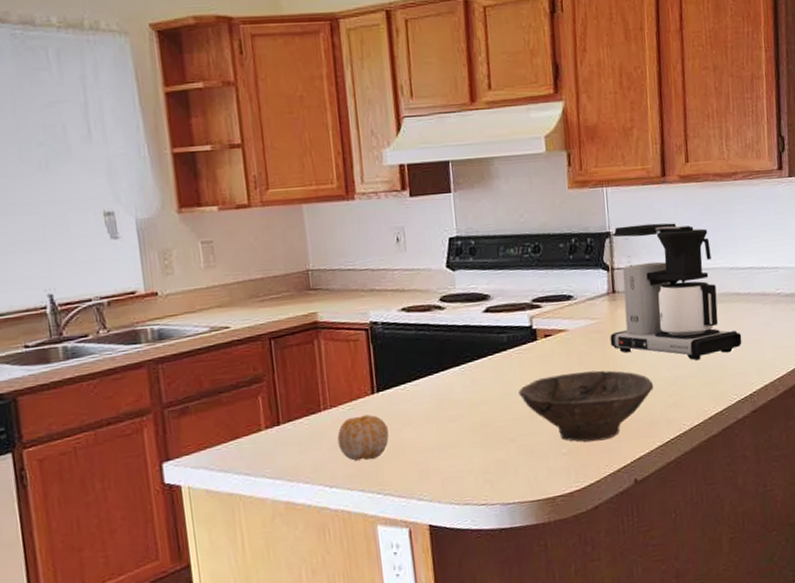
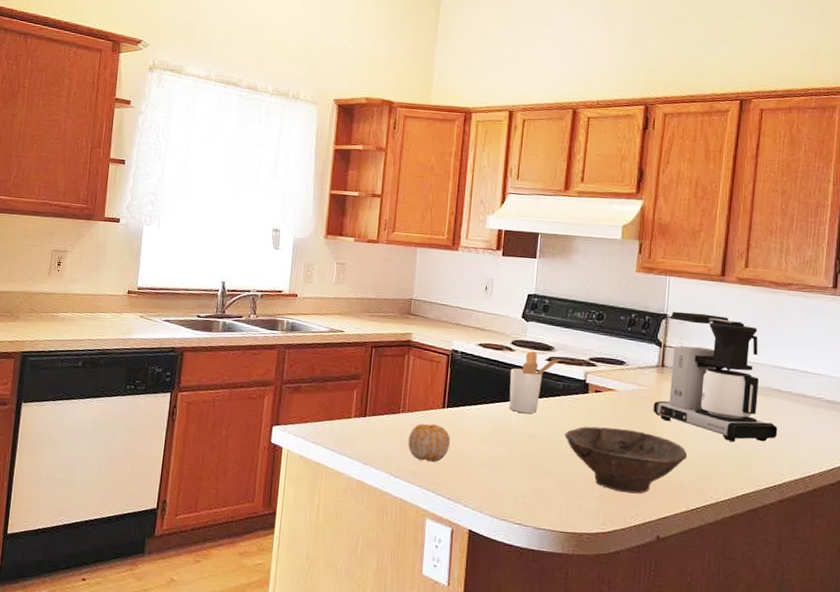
utensil holder: none [443,304,500,380] -> present [509,351,561,414]

